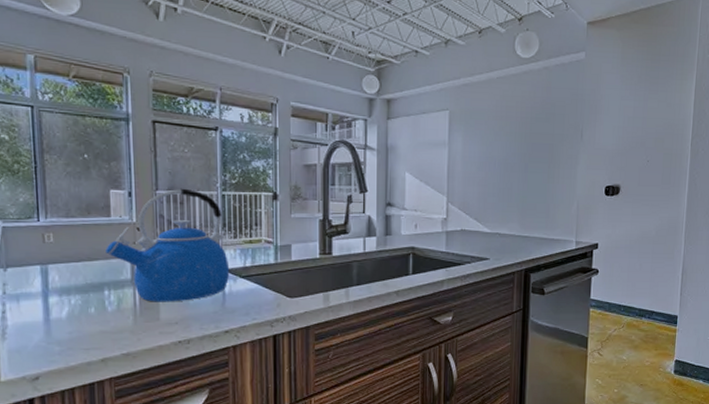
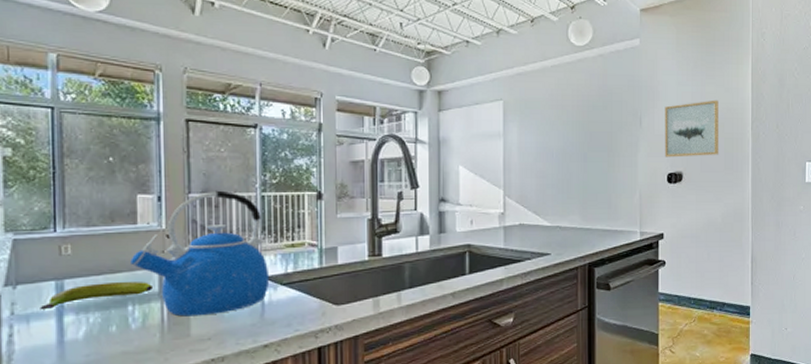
banana: none [28,269,126,291] -> present [40,282,152,311]
wall art: none [603,115,660,171] -> present [664,100,720,158]

